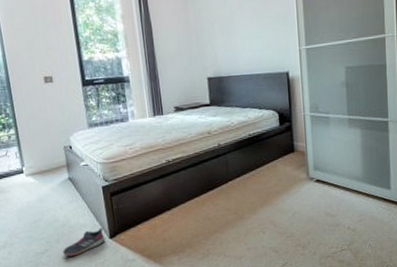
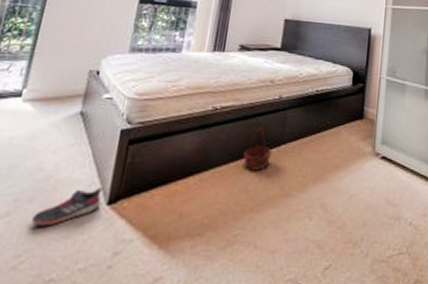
basket: none [200,171,223,204] -> present [243,127,273,171]

